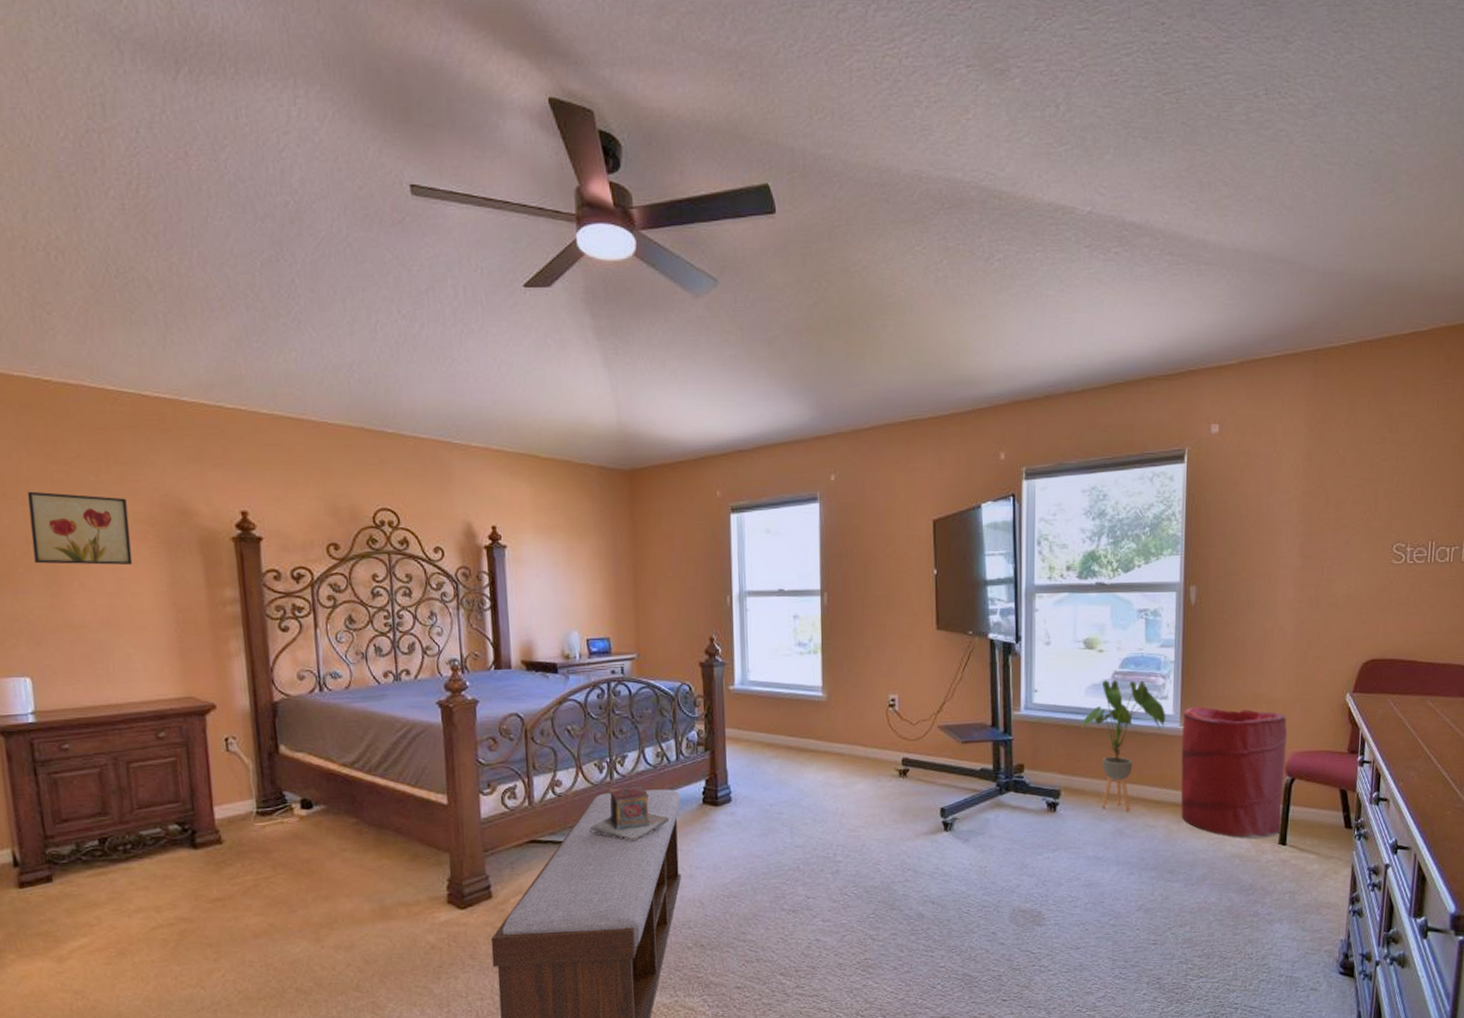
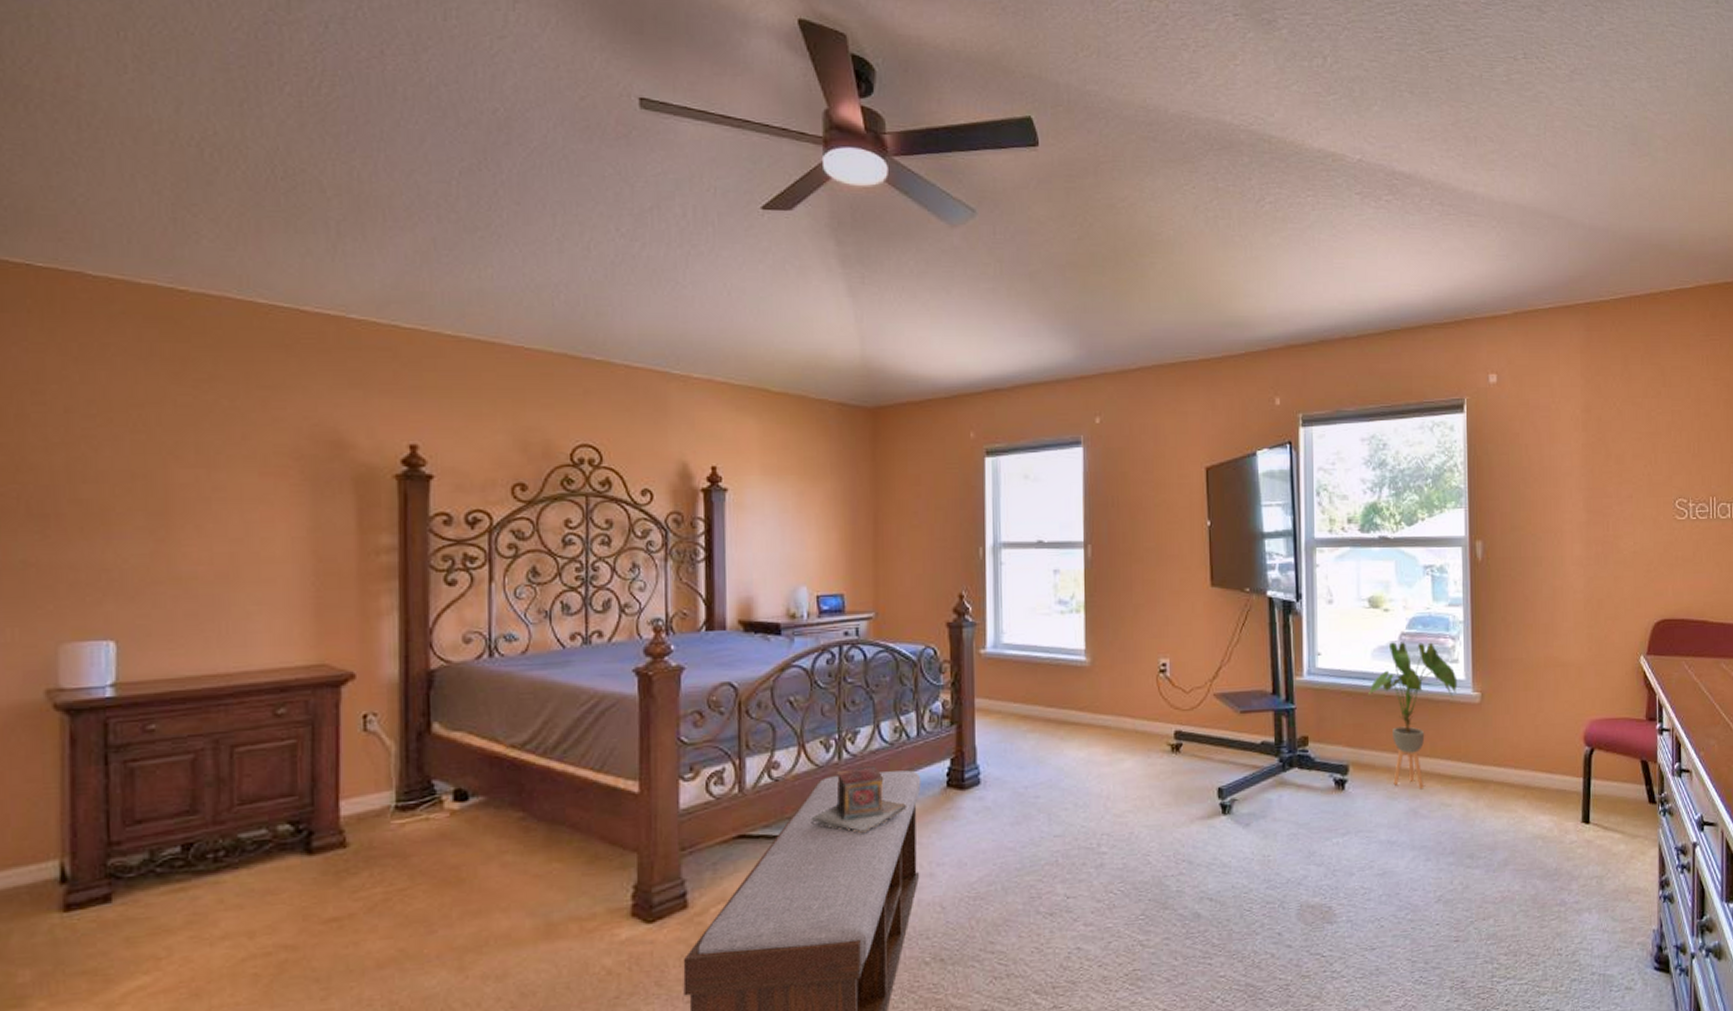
wall art: present [27,491,133,566] -> none [138,417,267,506]
laundry hamper: present [1180,706,1288,839] -> none [1475,670,1584,817]

